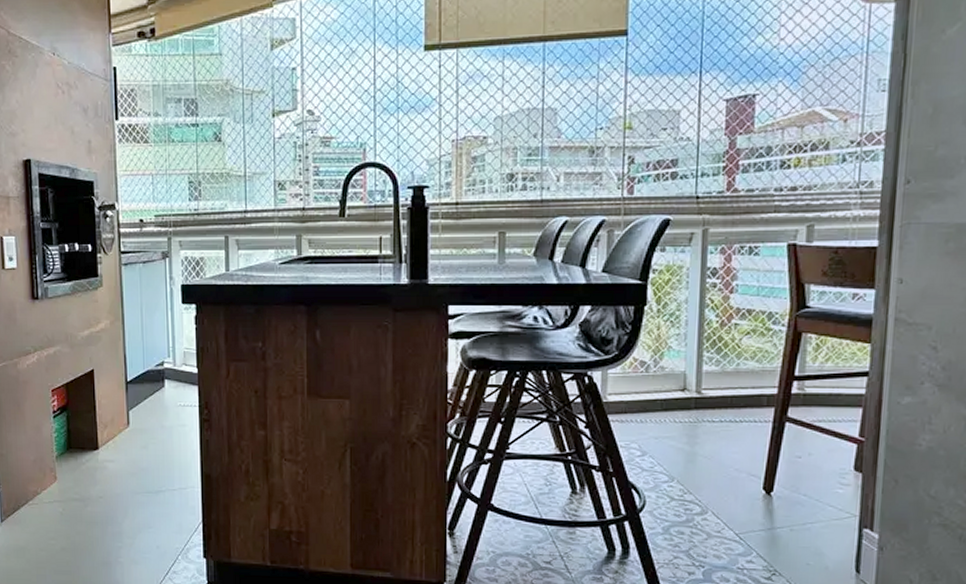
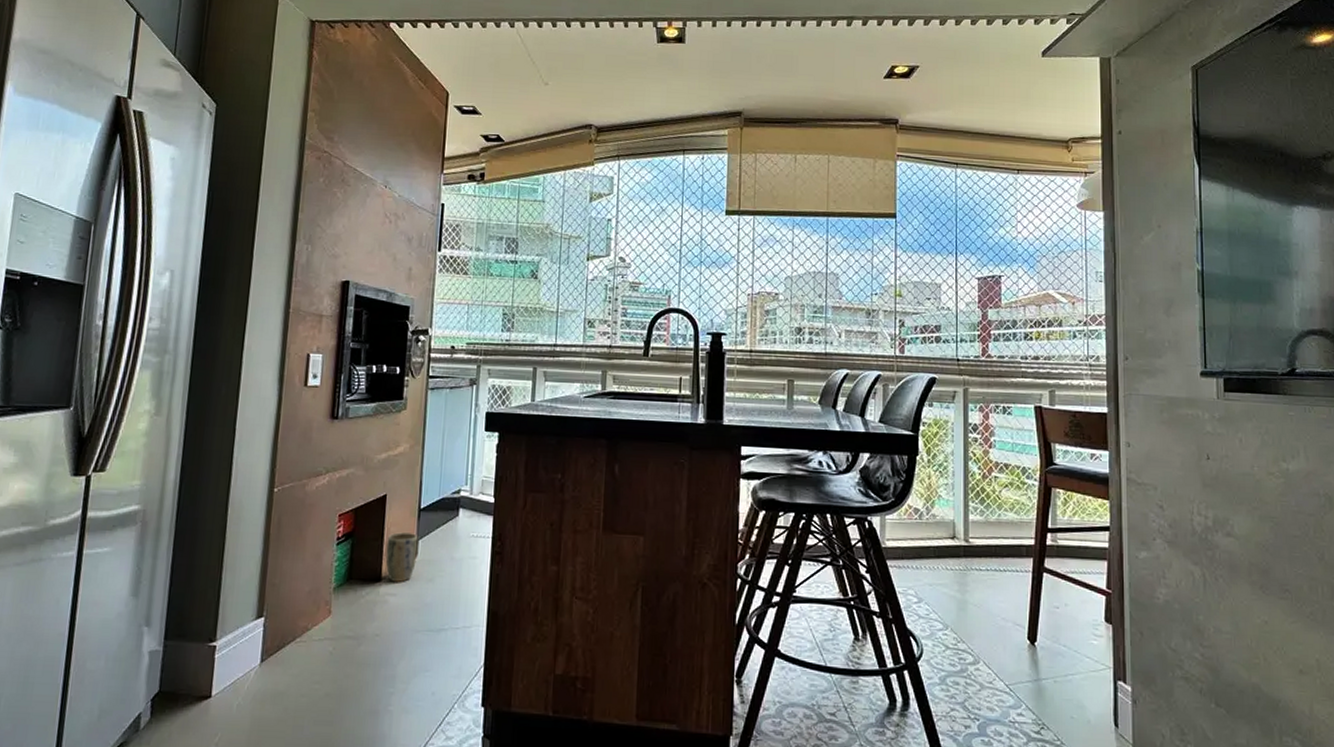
plant pot: none [99,404,129,450] -> present [385,532,419,582]

